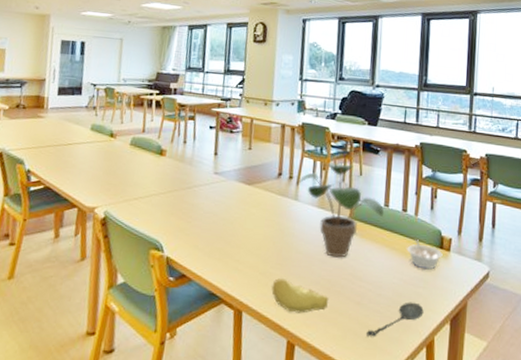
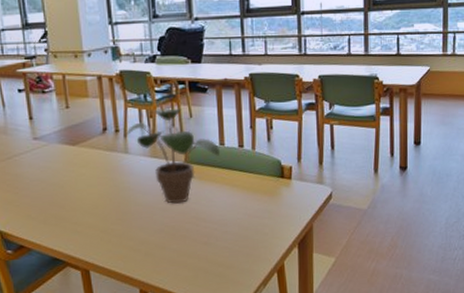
banana: present [271,277,330,313] -> none [115,231,176,263]
spoon: present [366,302,424,337] -> none [217,233,271,273]
legume: present [407,239,443,270] -> none [248,173,284,201]

